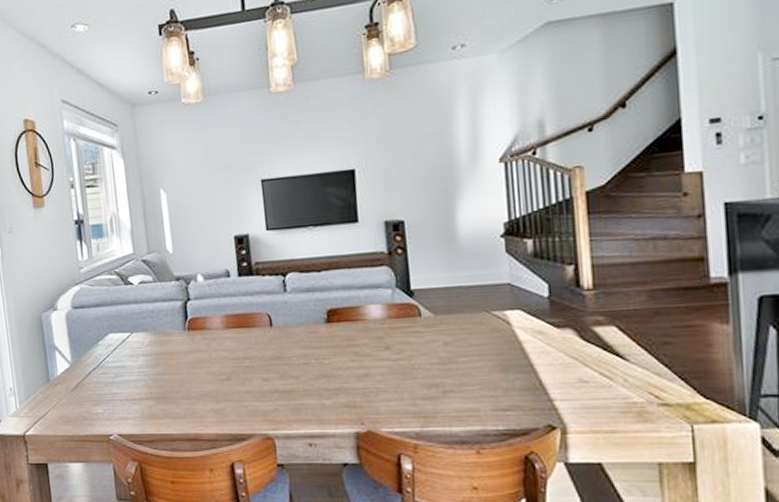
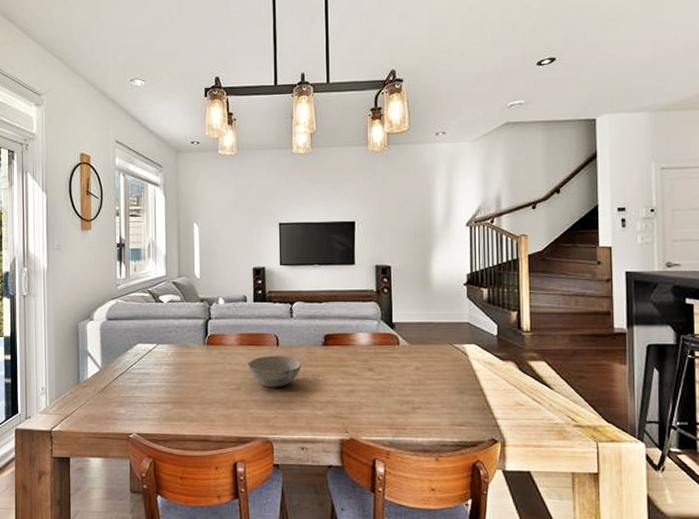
bowl: none [236,337,302,376] -> present [247,355,302,388]

